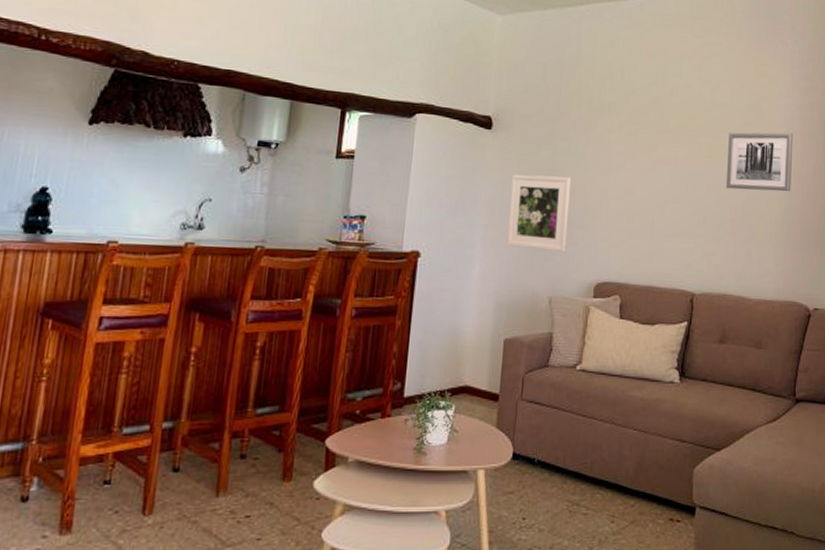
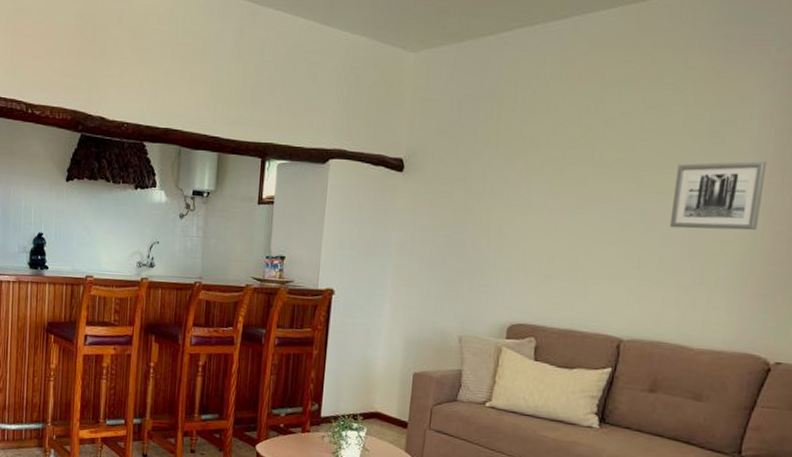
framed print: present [506,174,571,253] -> none [417,216,485,294]

